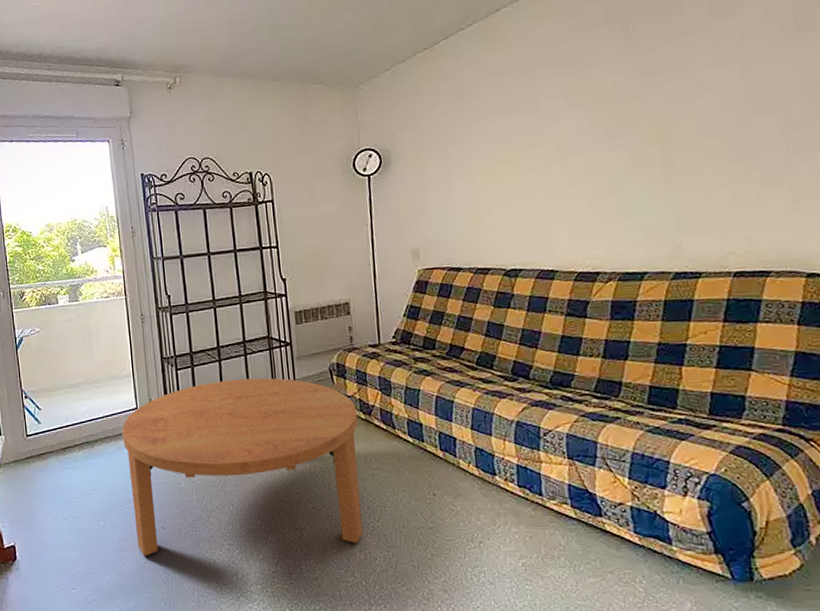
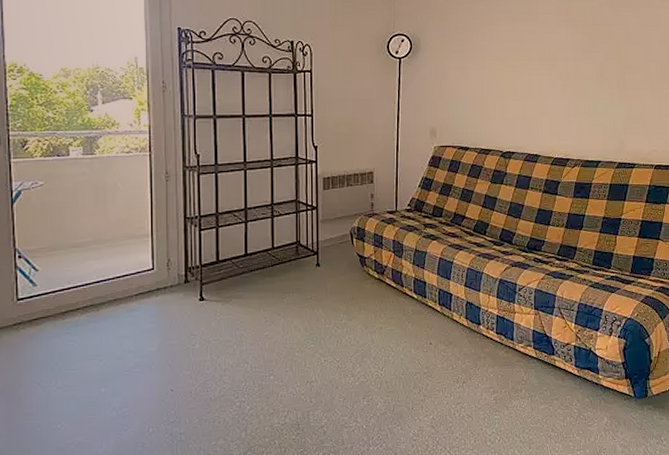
coffee table: present [122,377,363,556] -> none [135,239,372,421]

